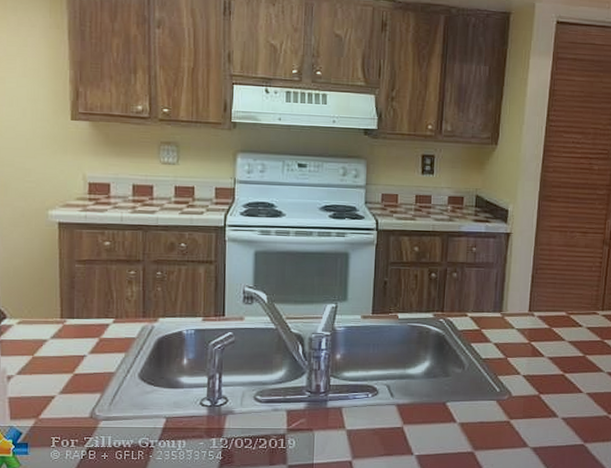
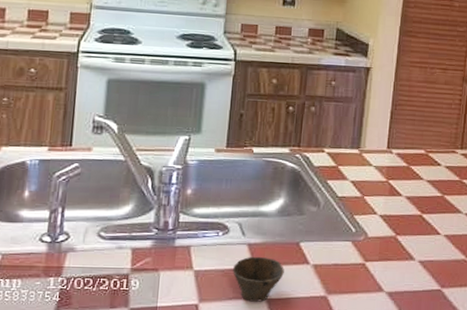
cup: none [383,416,432,459] -> present [233,256,284,303]

